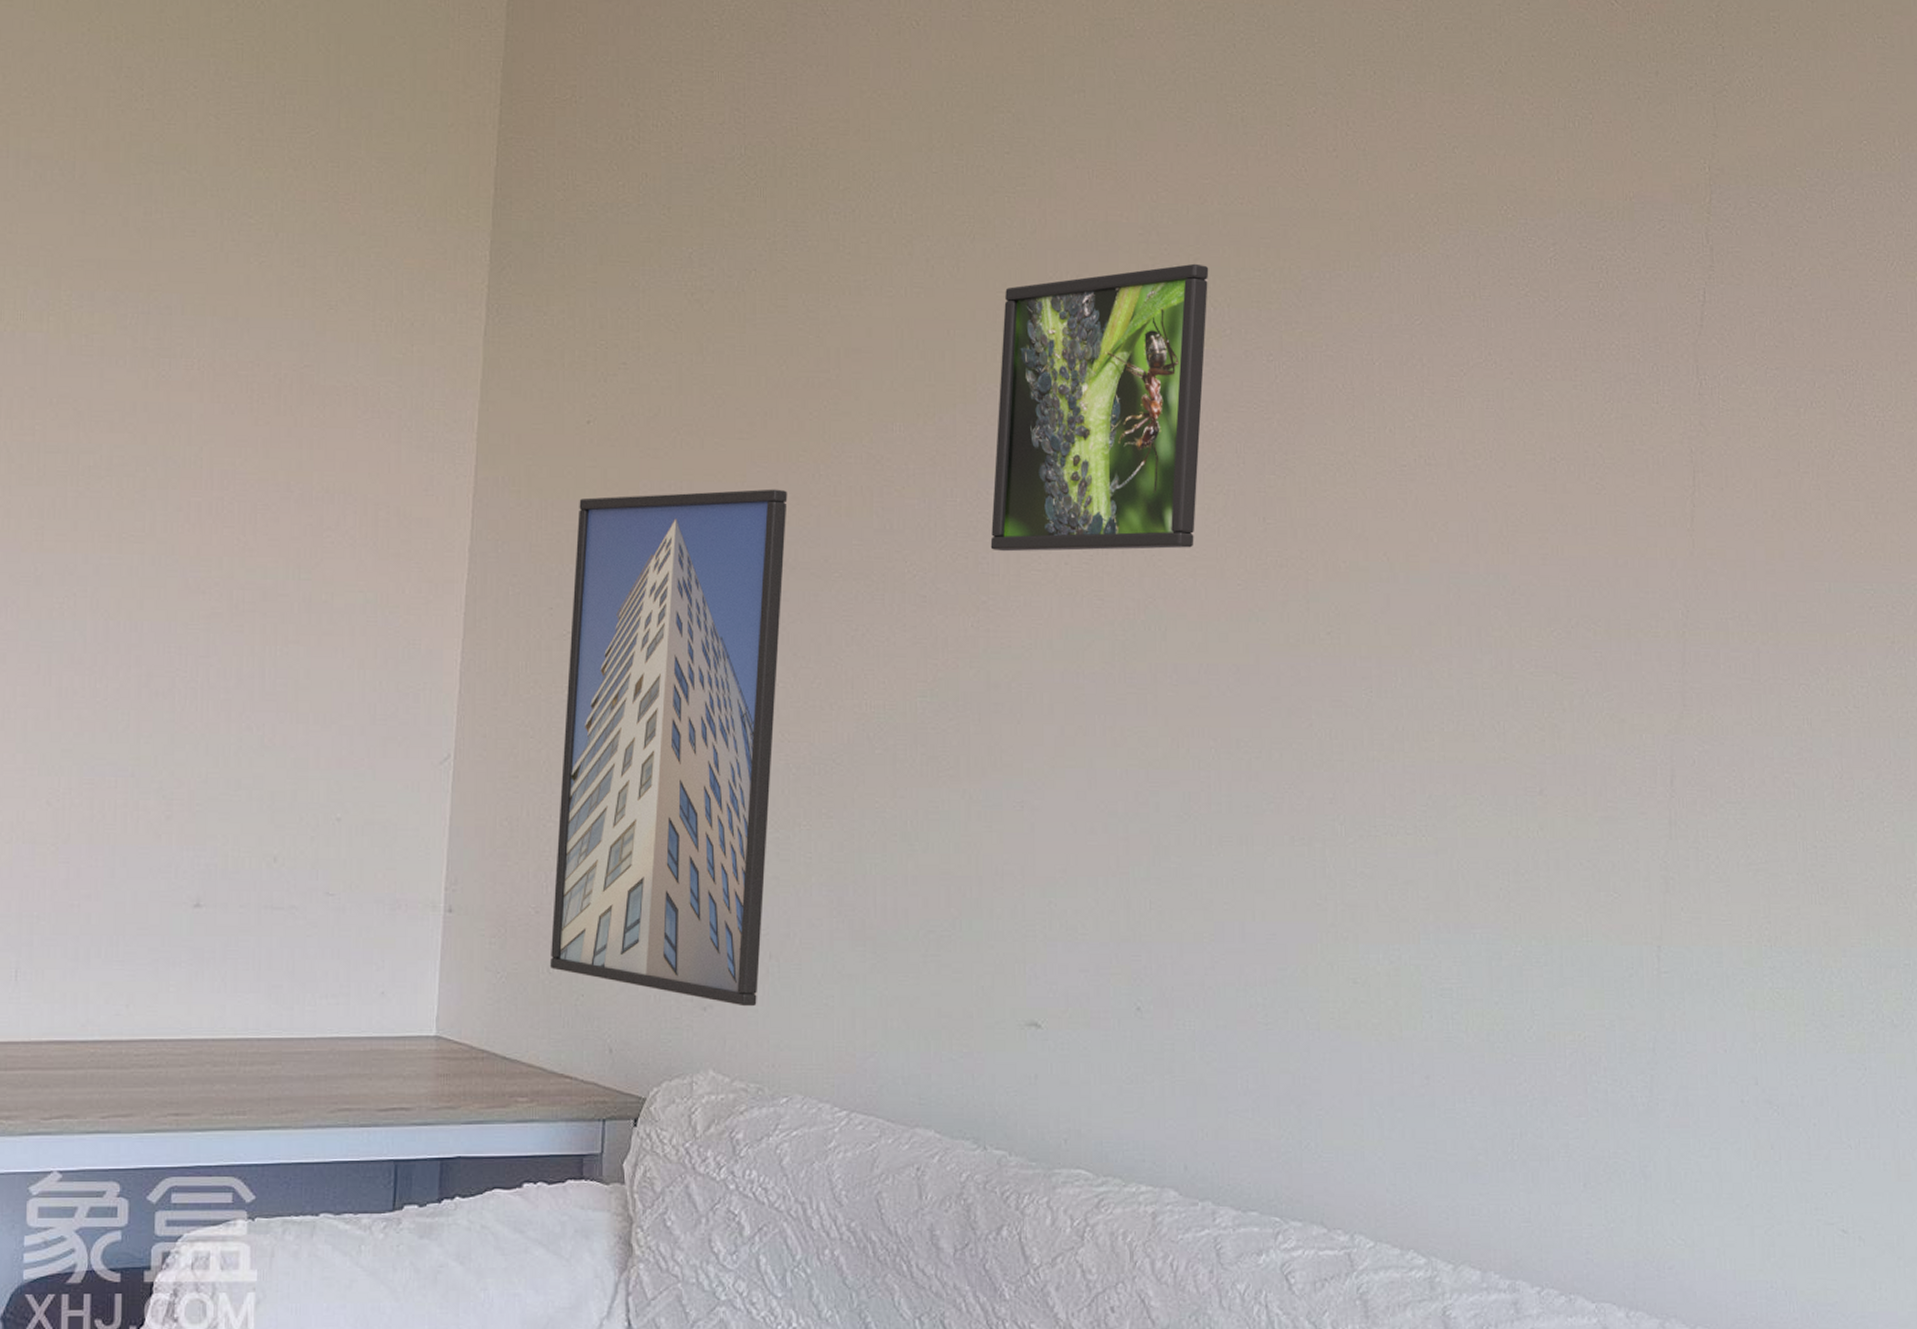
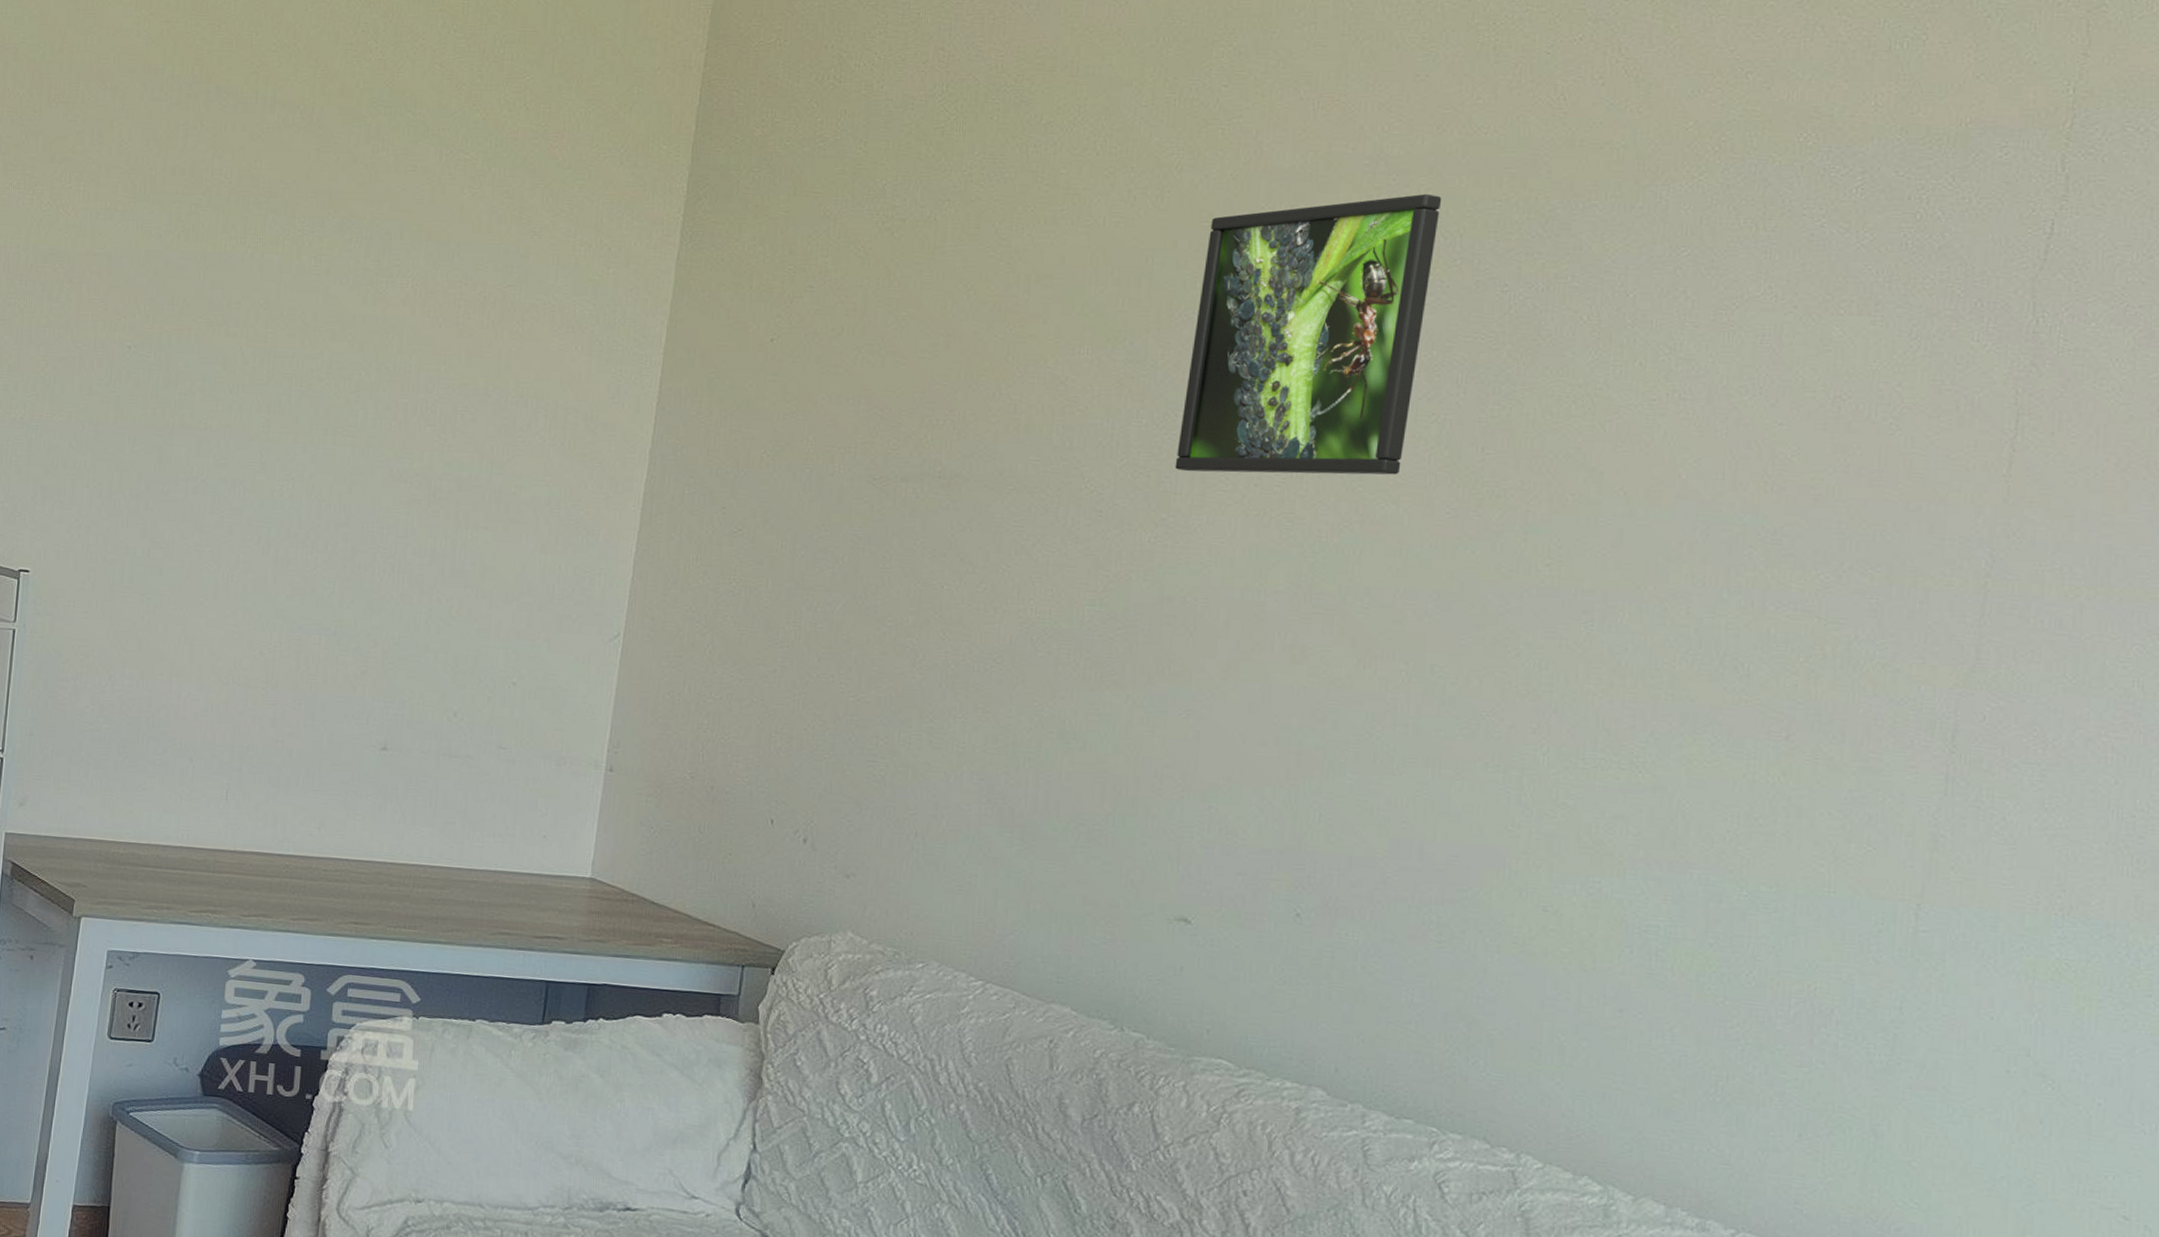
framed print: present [549,489,788,1007] -> none [701,405,966,879]

